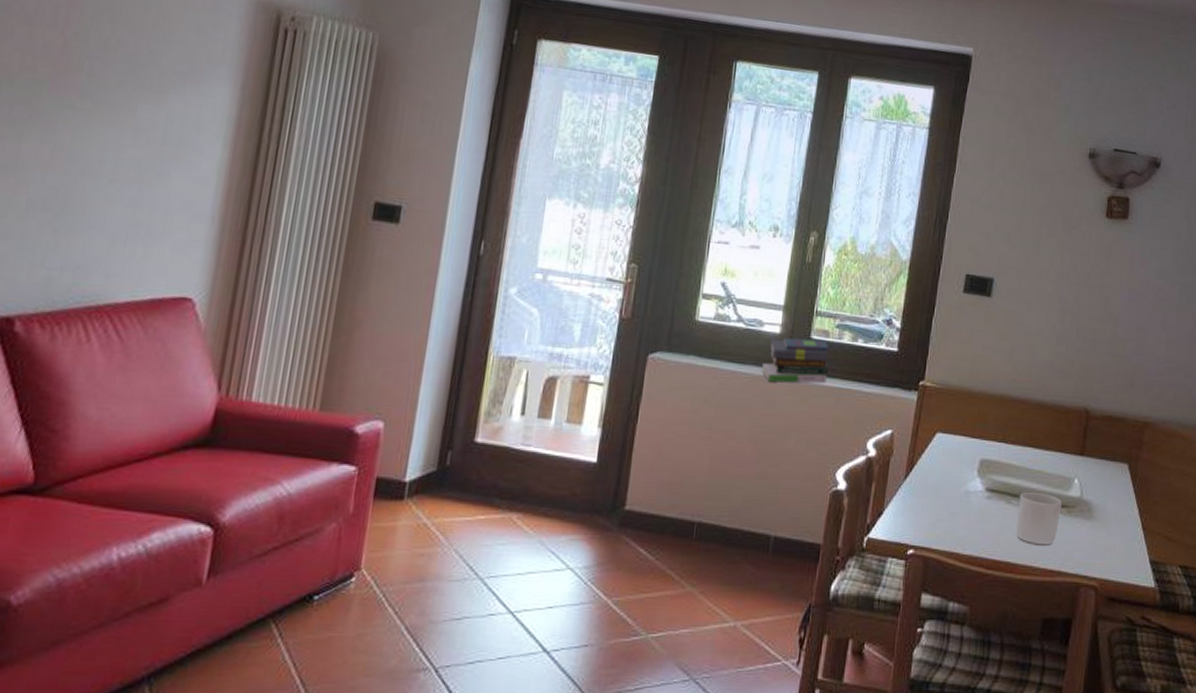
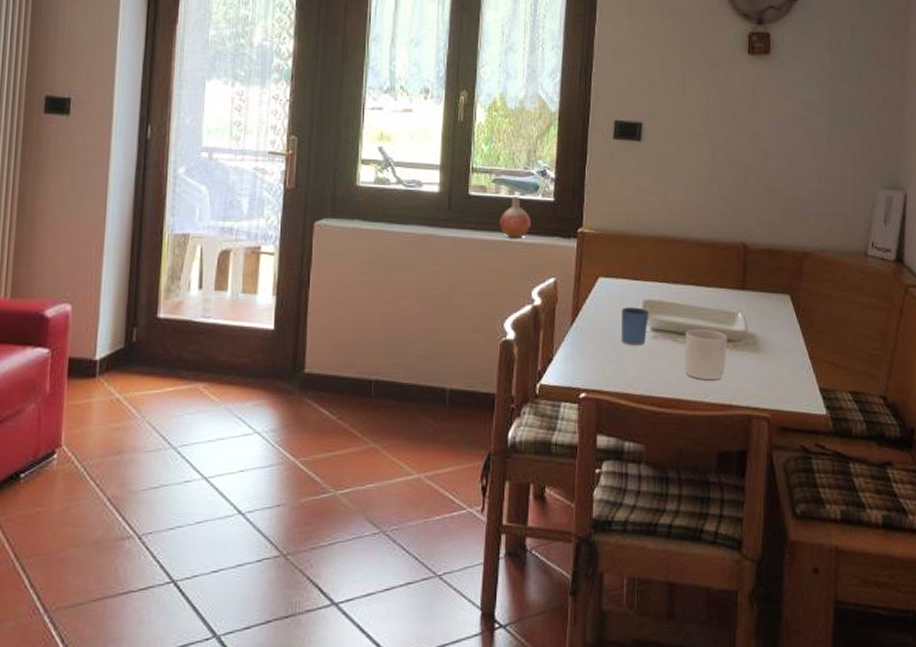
books: present [761,337,830,383] -> none [423,195,488,240]
vase: none [839,344,873,388] -> present [499,197,532,239]
mug: none [953,465,985,506] -> present [620,307,649,347]

